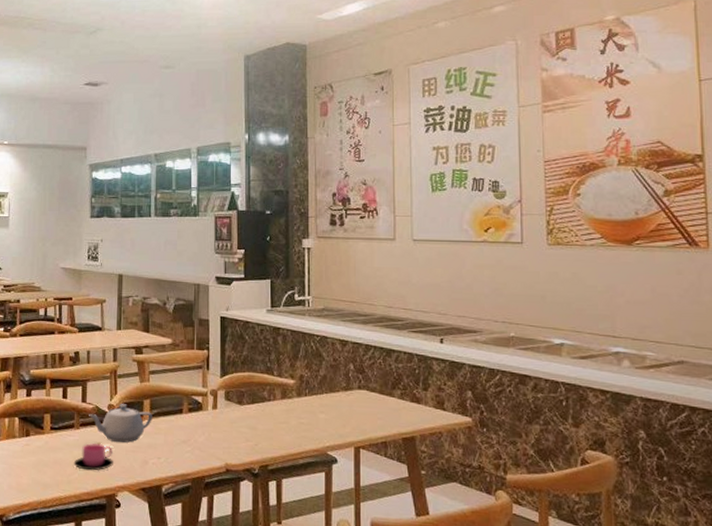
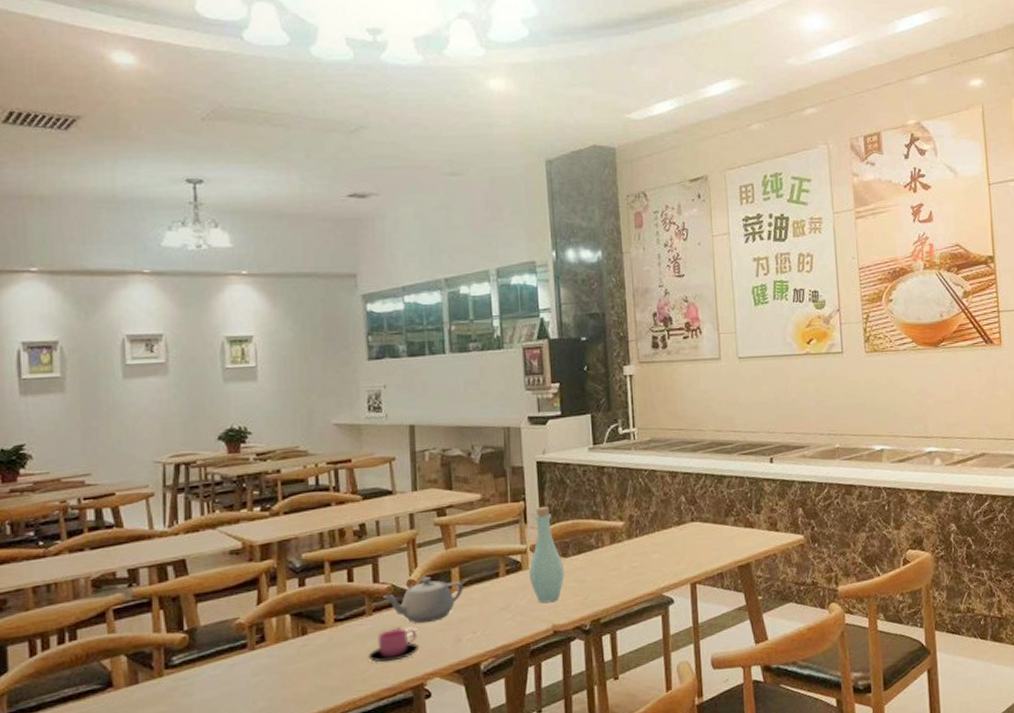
bottle: none [208,356,239,444] -> present [529,506,565,604]

